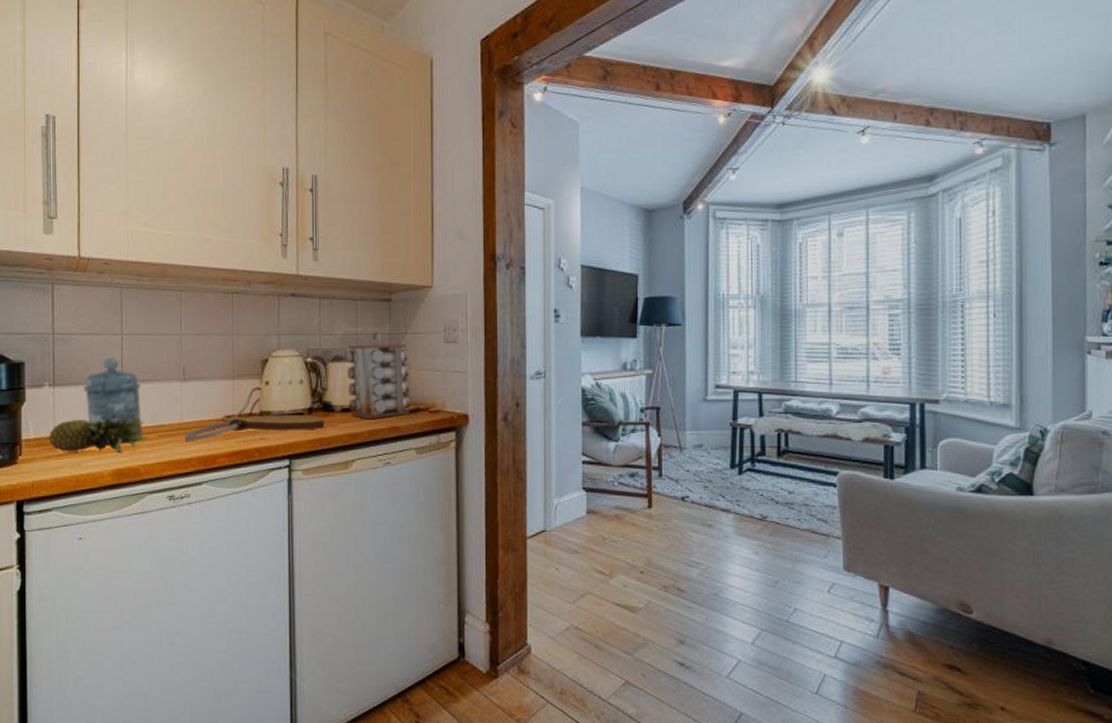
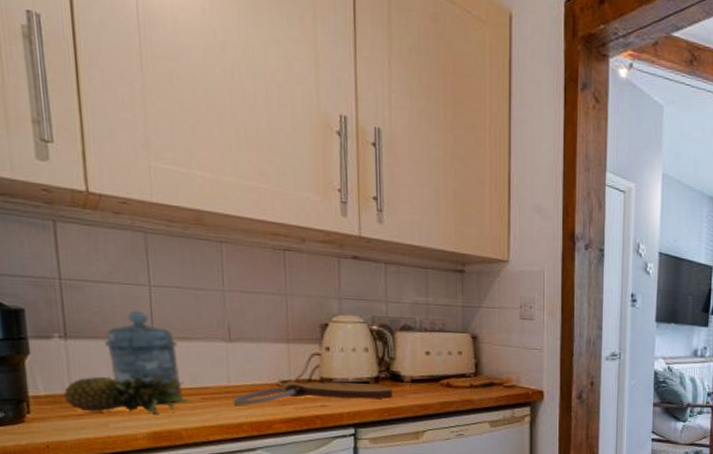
spice rack: present [346,332,410,420] -> none [416,304,484,392]

